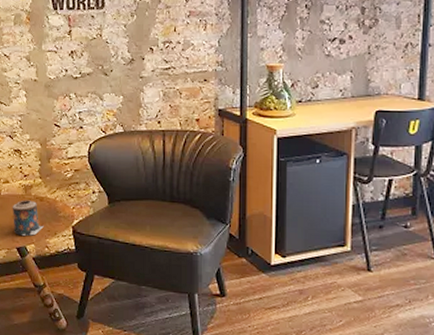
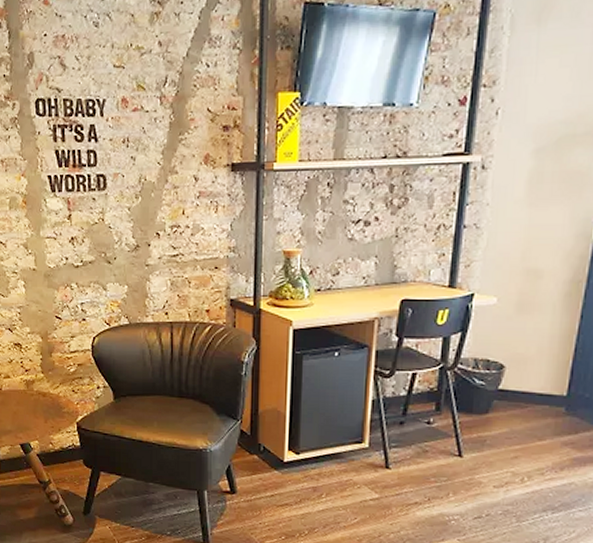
candle: present [12,200,44,236] -> none [14,395,47,432]

